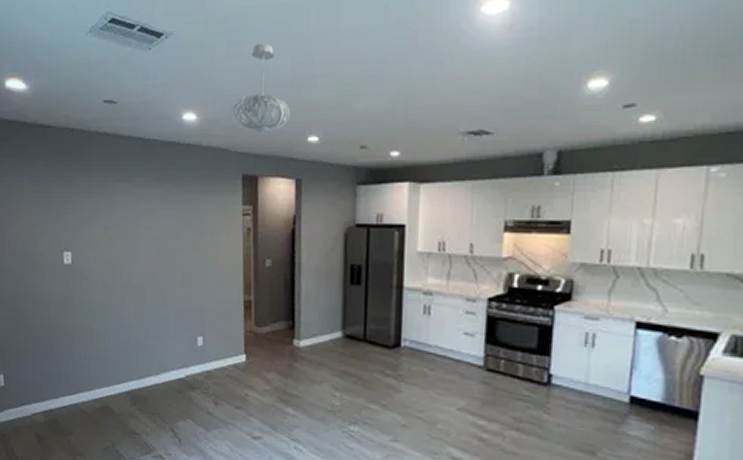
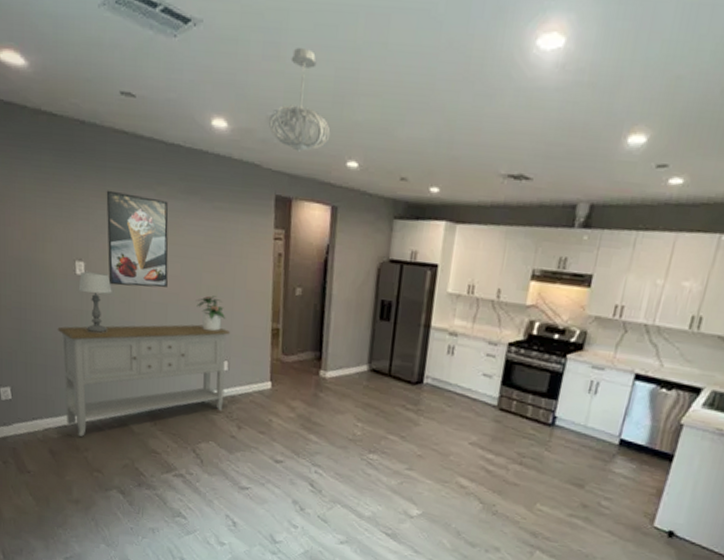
sideboard: none [46,302,205,420] -> present [57,324,231,436]
table lamp: none [65,260,95,318] -> present [78,271,112,334]
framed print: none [91,185,146,271] -> present [106,190,169,288]
potted plant: none [172,273,200,308] -> present [196,295,226,332]

